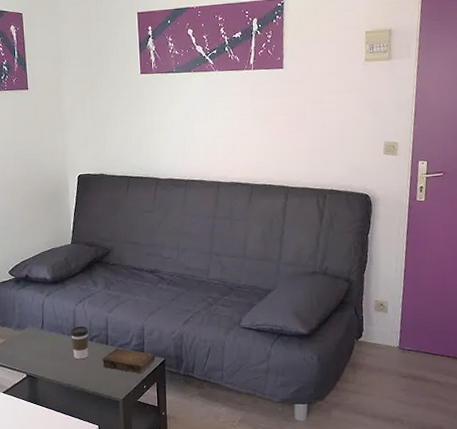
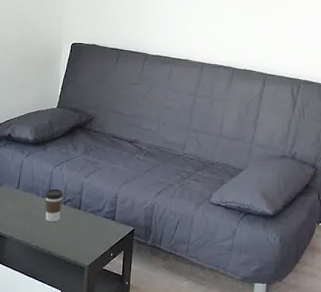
book: present [103,348,155,374] -> none [73,213,125,241]

